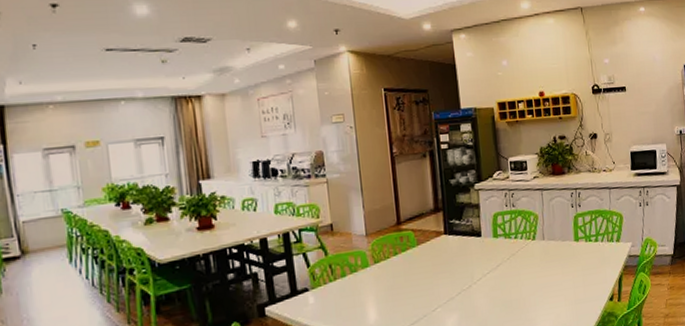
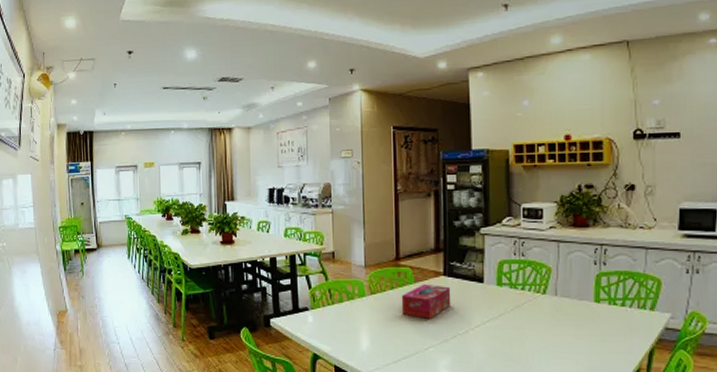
tissue box: none [405,244,454,281] -> present [401,284,451,319]

